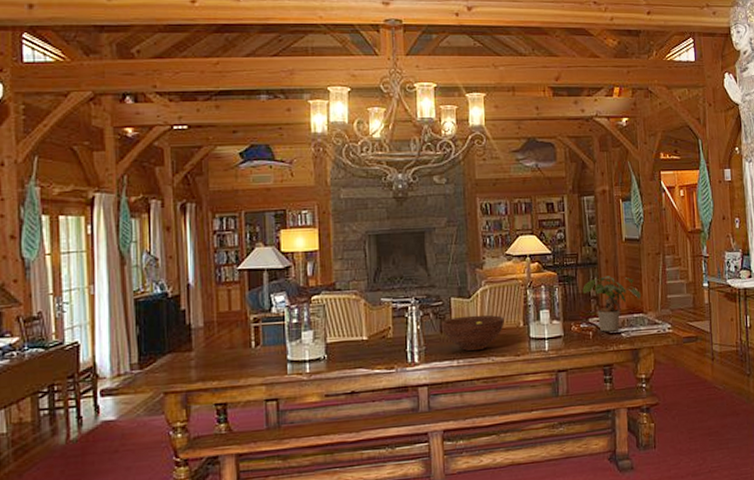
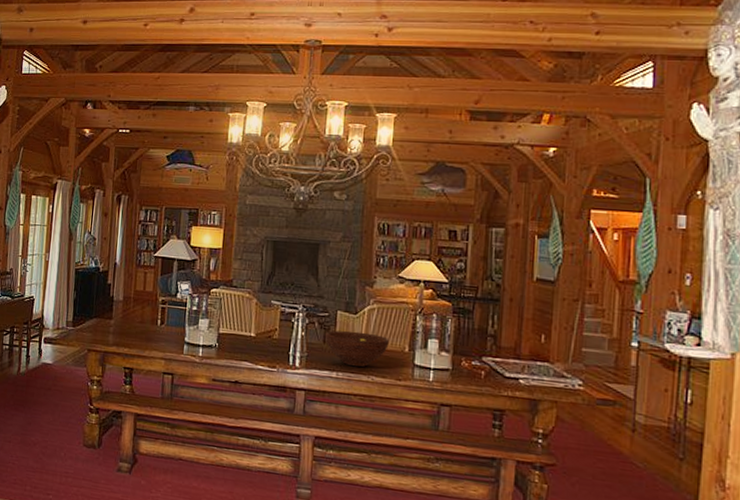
potted plant: present [582,276,642,332] -> none [479,315,550,376]

